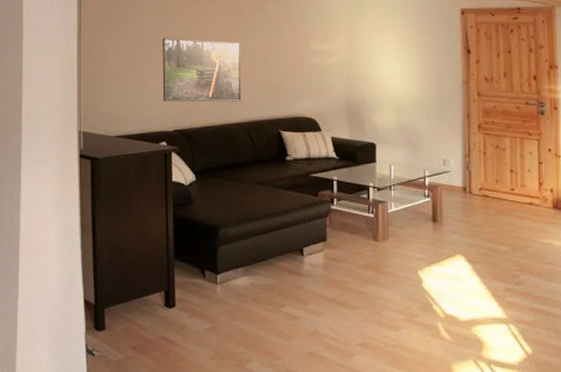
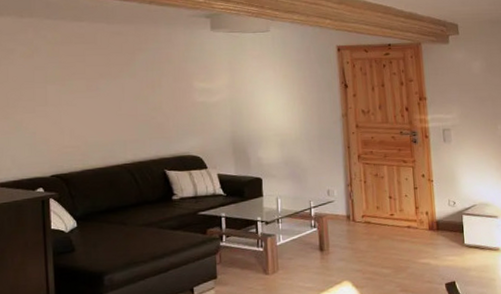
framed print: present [163,37,242,102] -> none [36,79,124,146]

